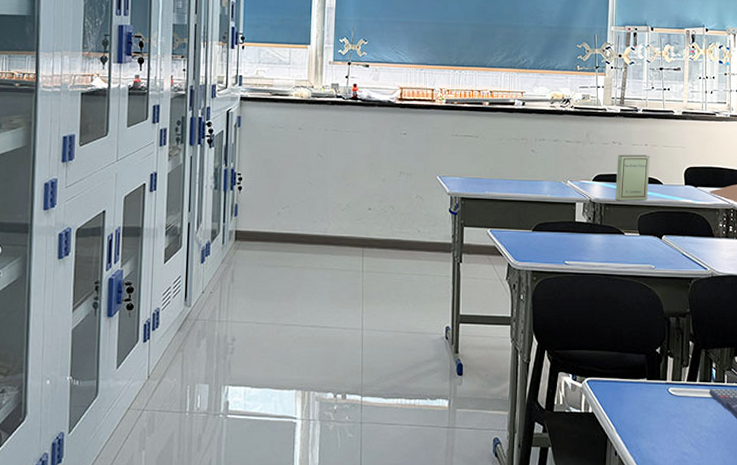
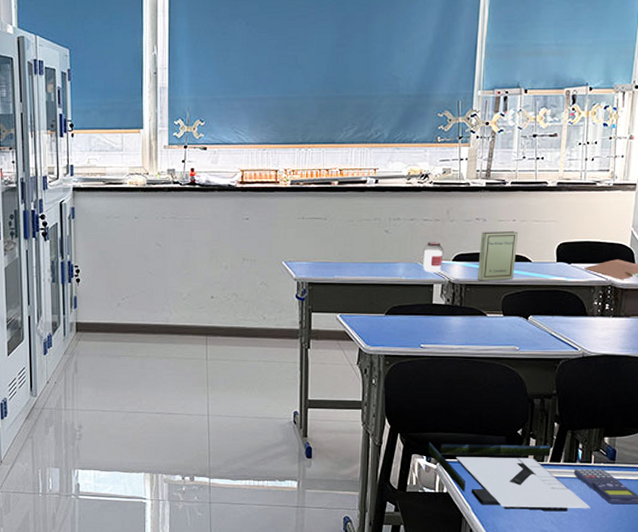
jar: none [566,162,585,191] -> present [423,242,444,273]
clipboard: none [574,359,727,433] -> present [428,442,591,512]

